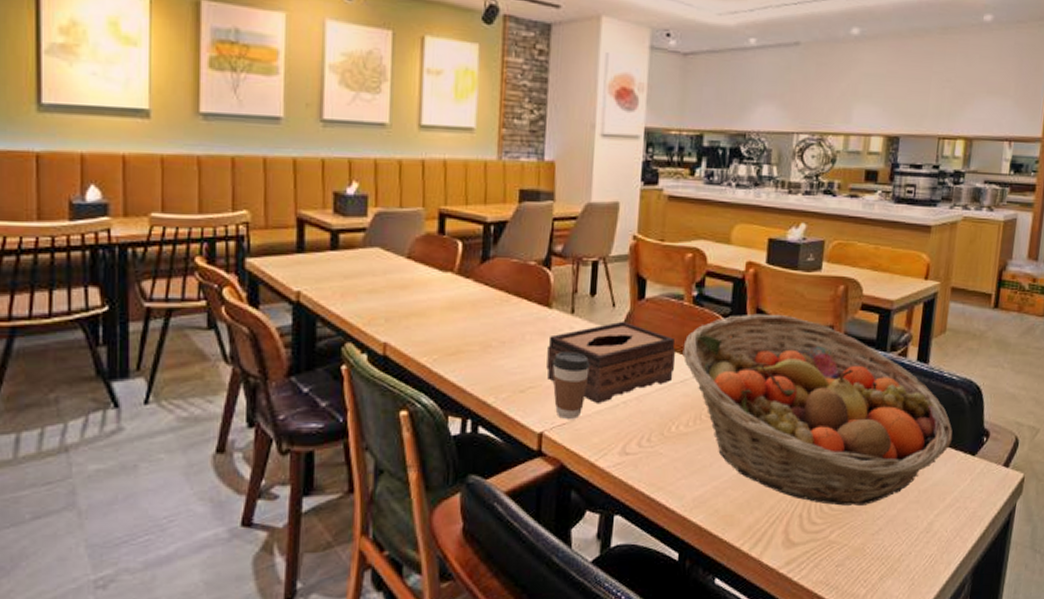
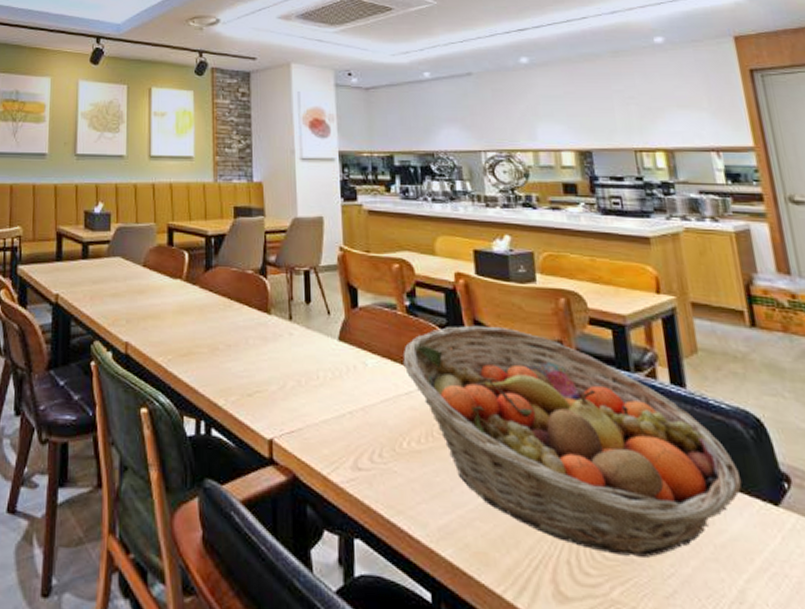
tissue box: present [546,321,676,404] -> none [270,328,398,413]
coffee cup: present [552,352,590,419] -> none [275,357,313,427]

